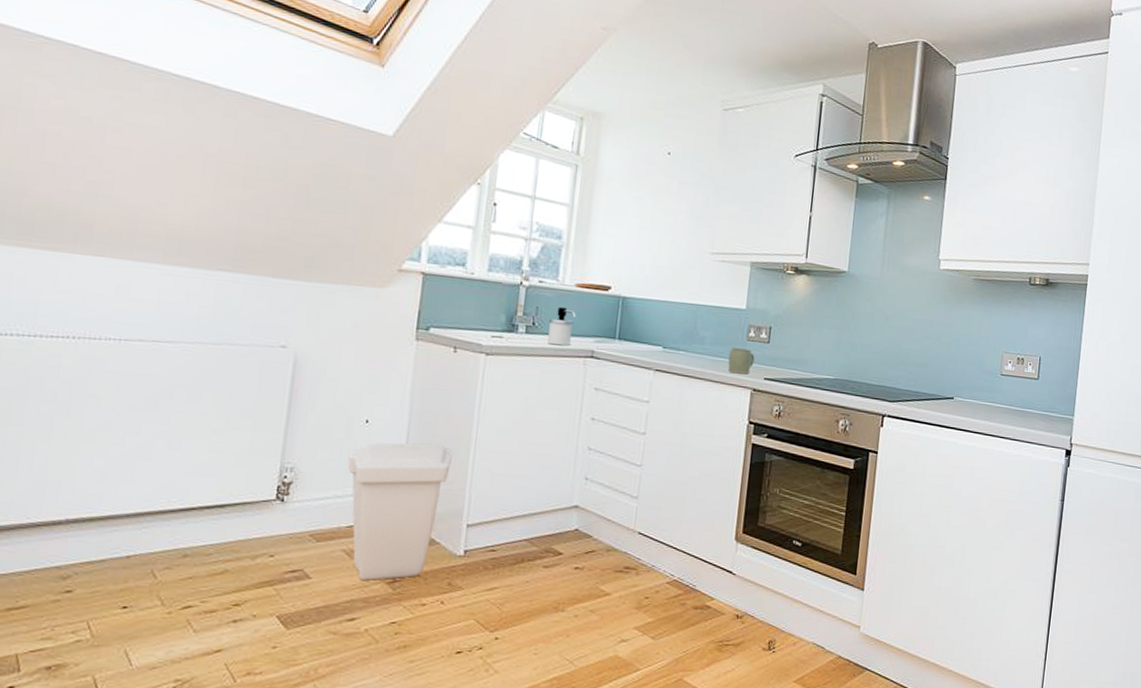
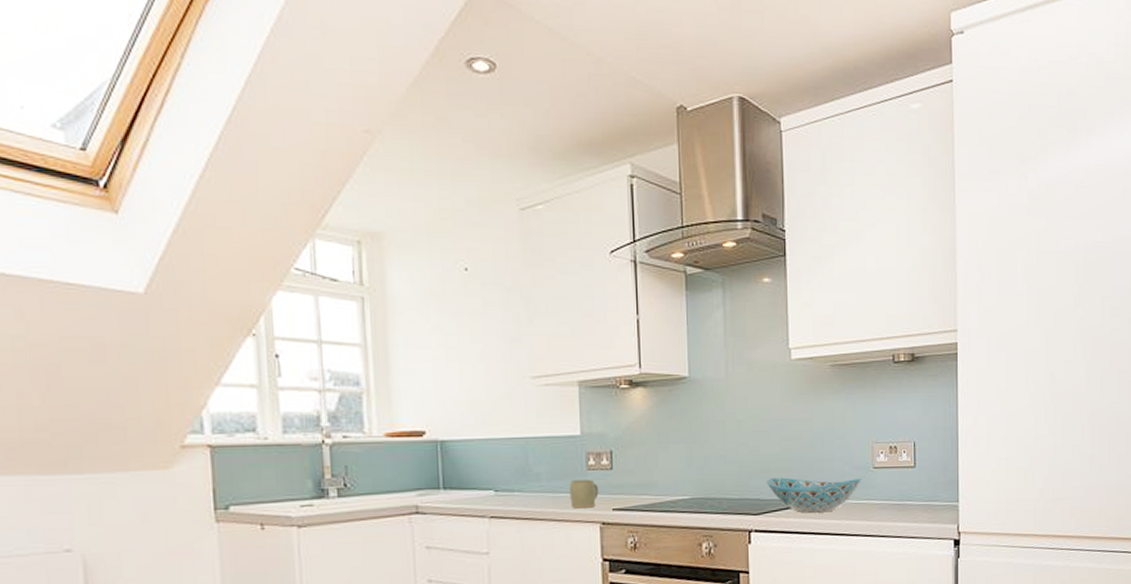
soap dispenser: present [548,306,576,346] -> none [362,461,392,506]
bowl: none [903,370,990,409] -> present [765,477,863,513]

